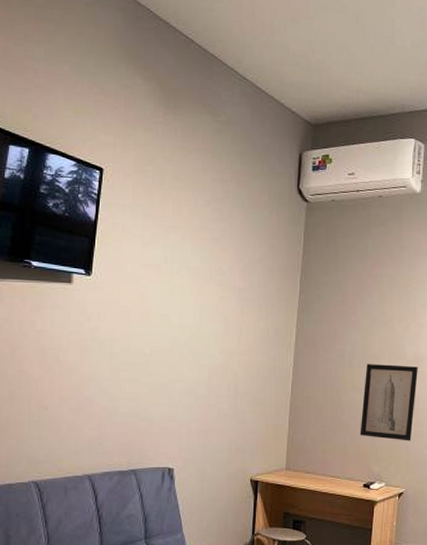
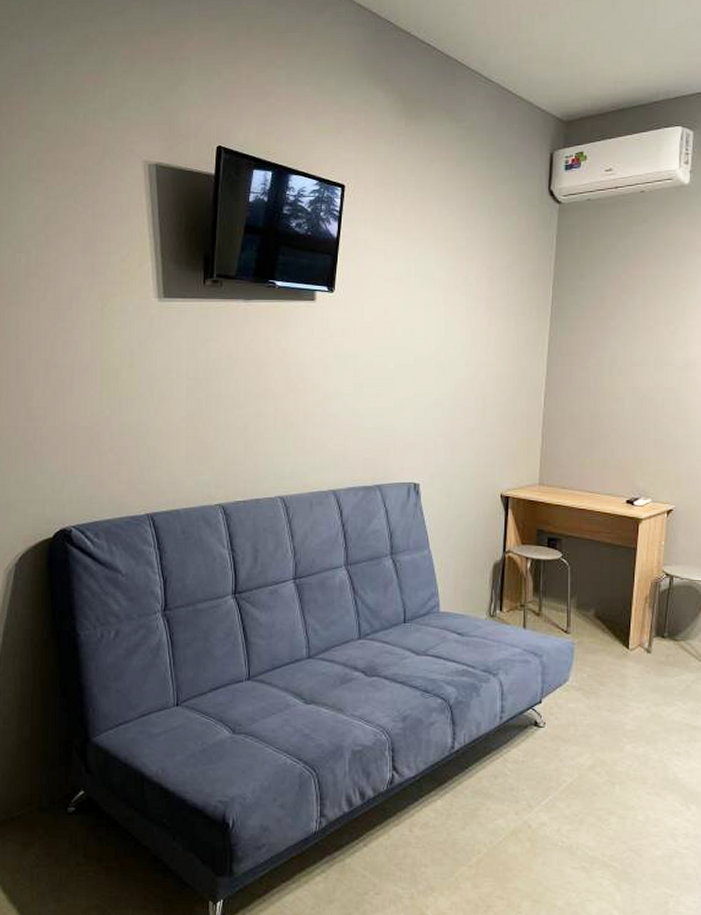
wall art: present [360,364,418,441] -> none [621,372,688,454]

